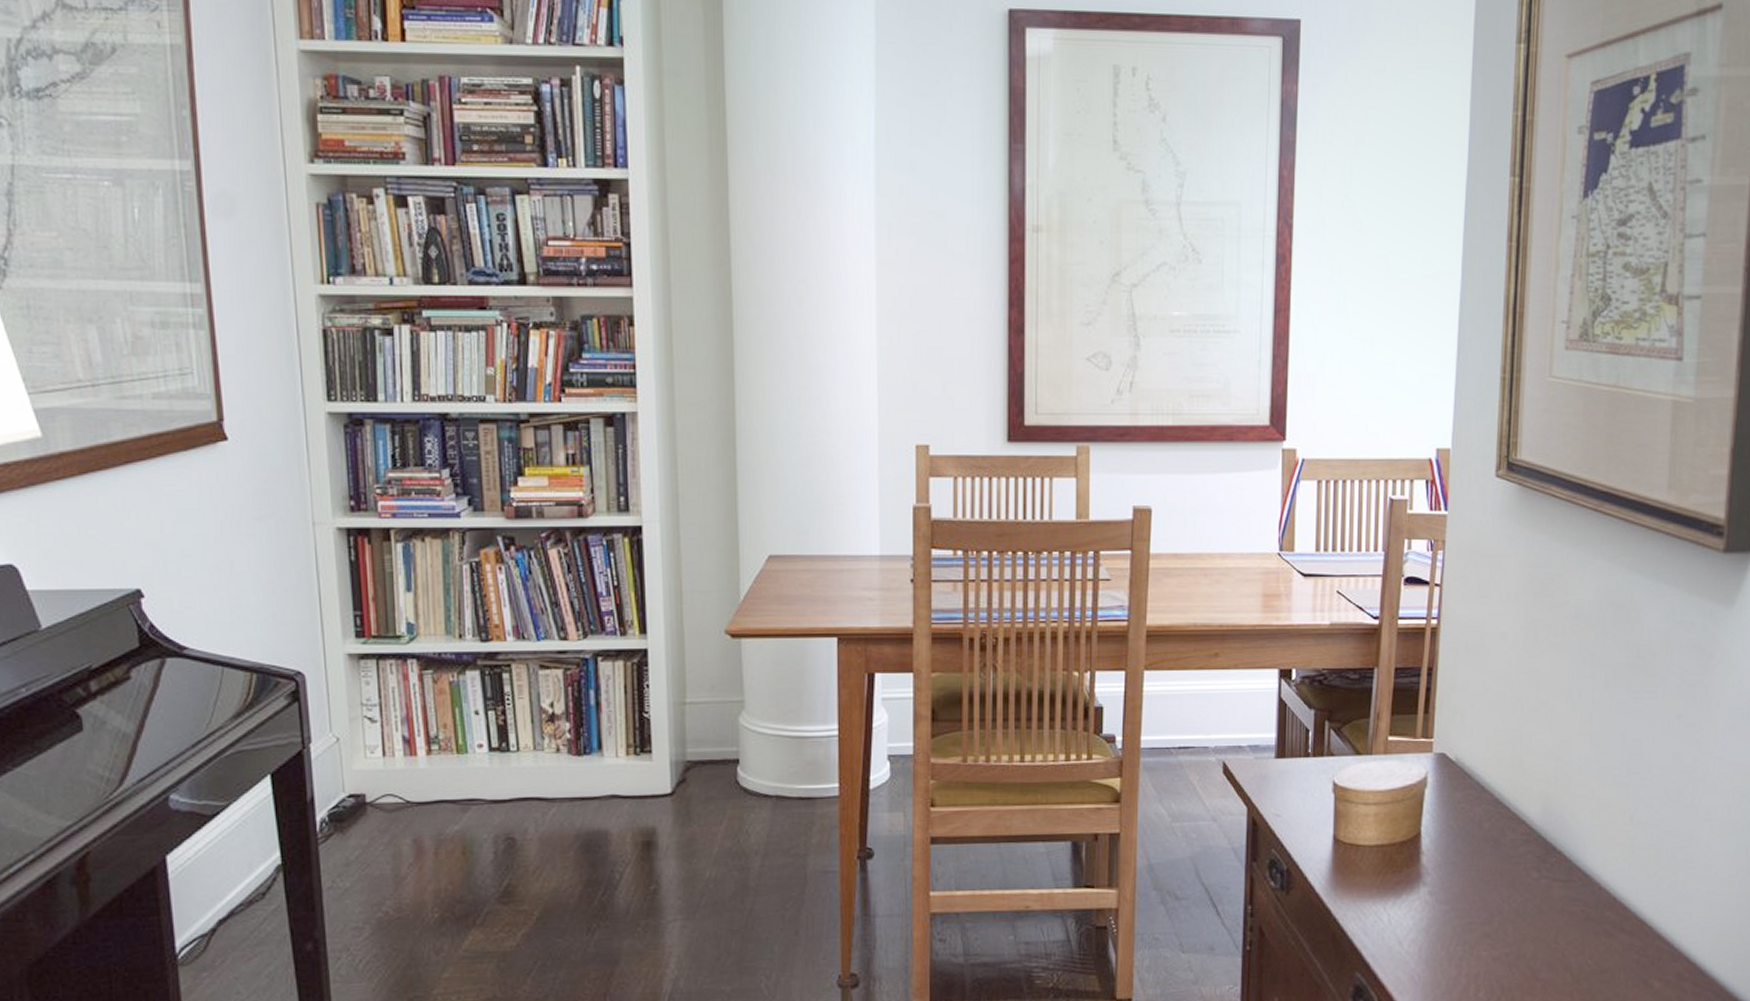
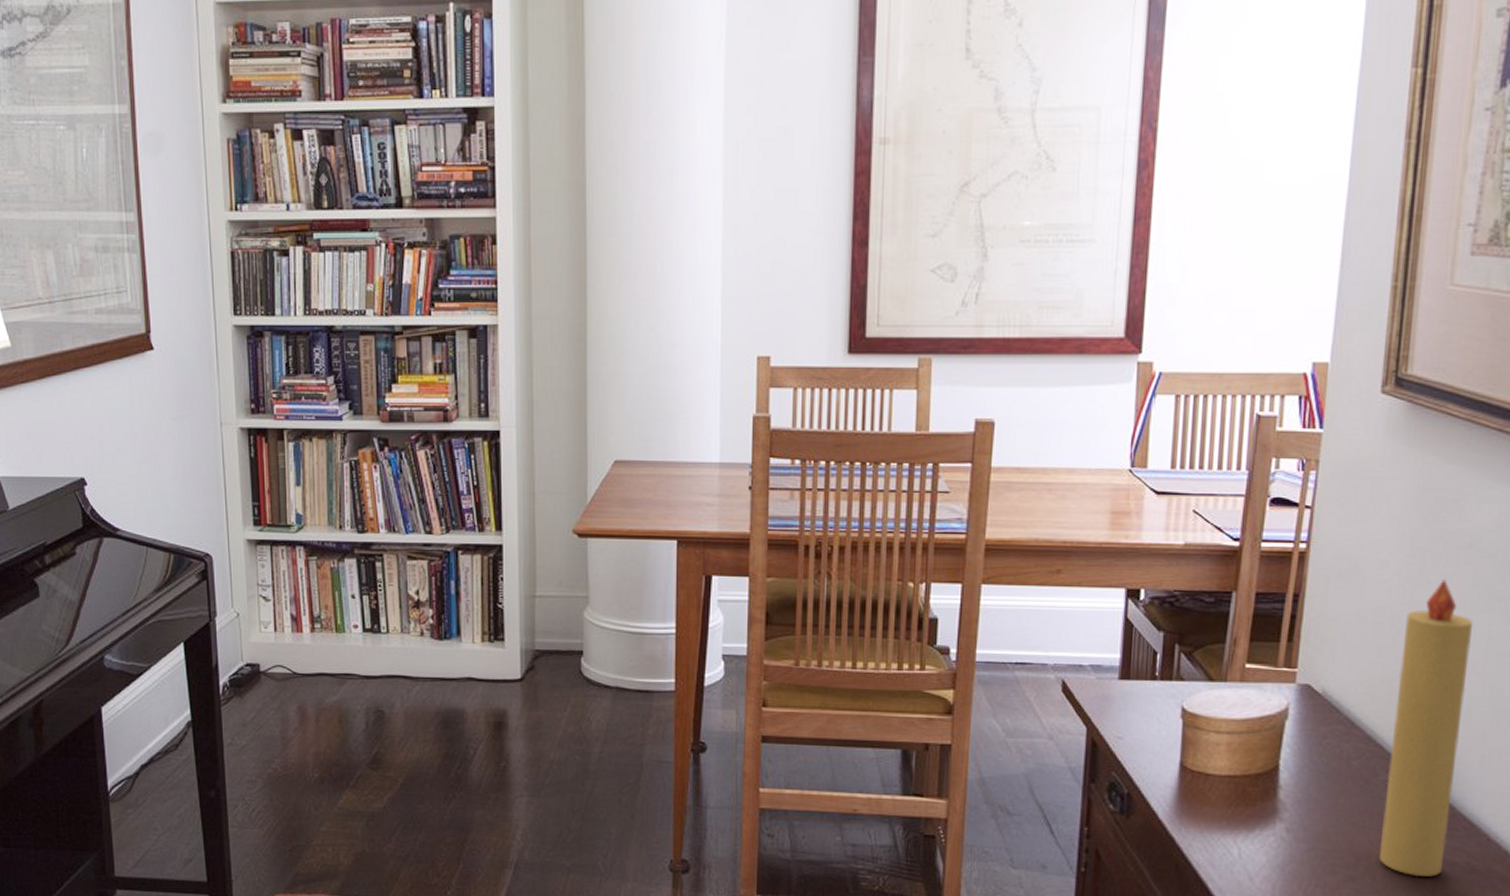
candle: none [1509,649,1580,927] -> present [1378,580,1472,877]

